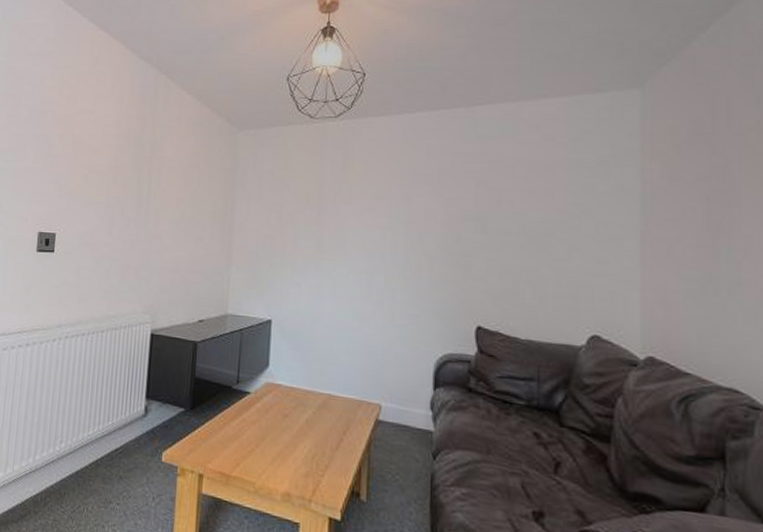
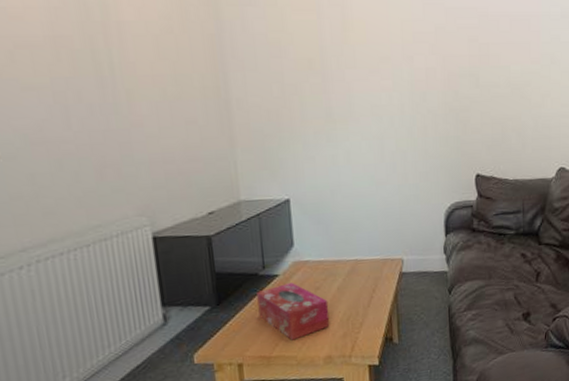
tissue box: none [226,403,295,465] -> present [257,282,330,341]

